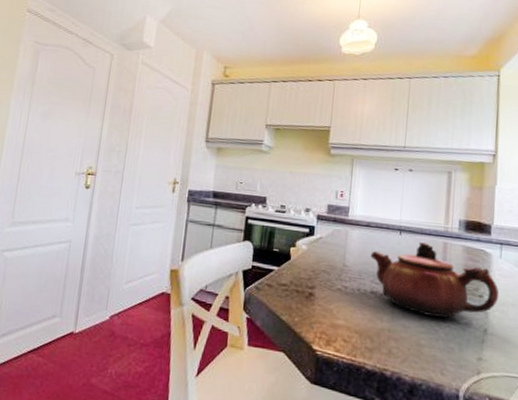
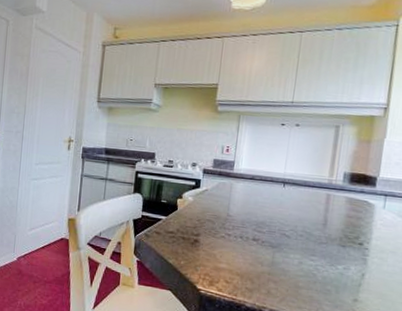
teapot: present [370,242,500,319] -> none [253,194,380,264]

